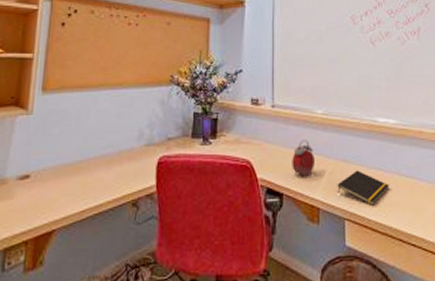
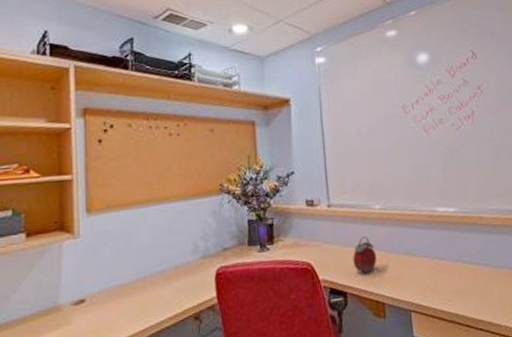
notepad: present [337,170,390,206] -> none [401,261,454,295]

